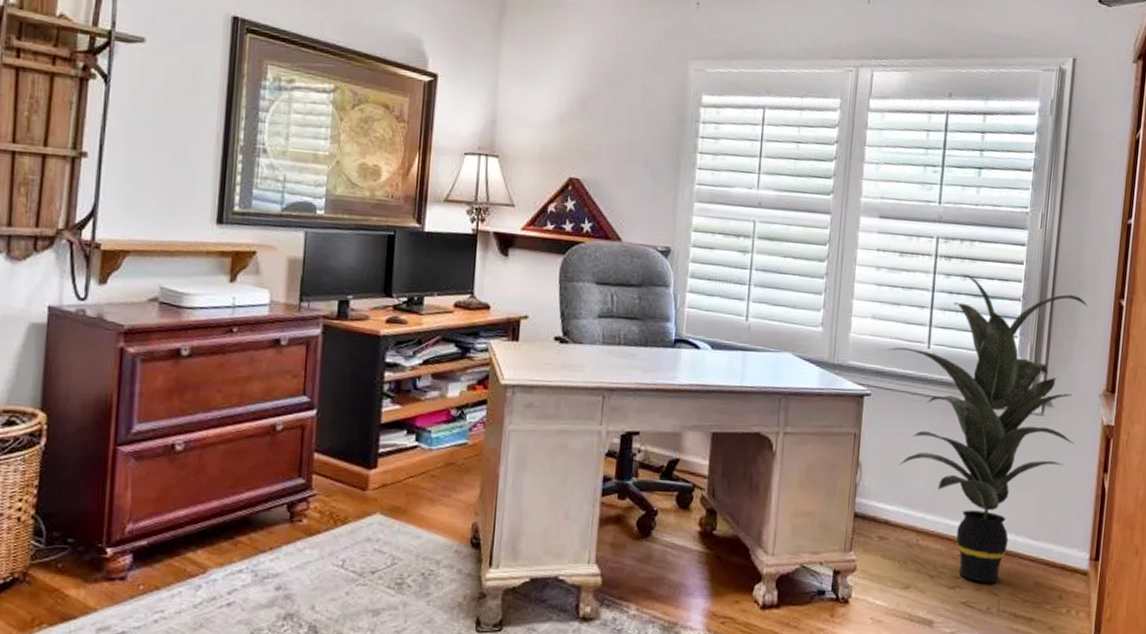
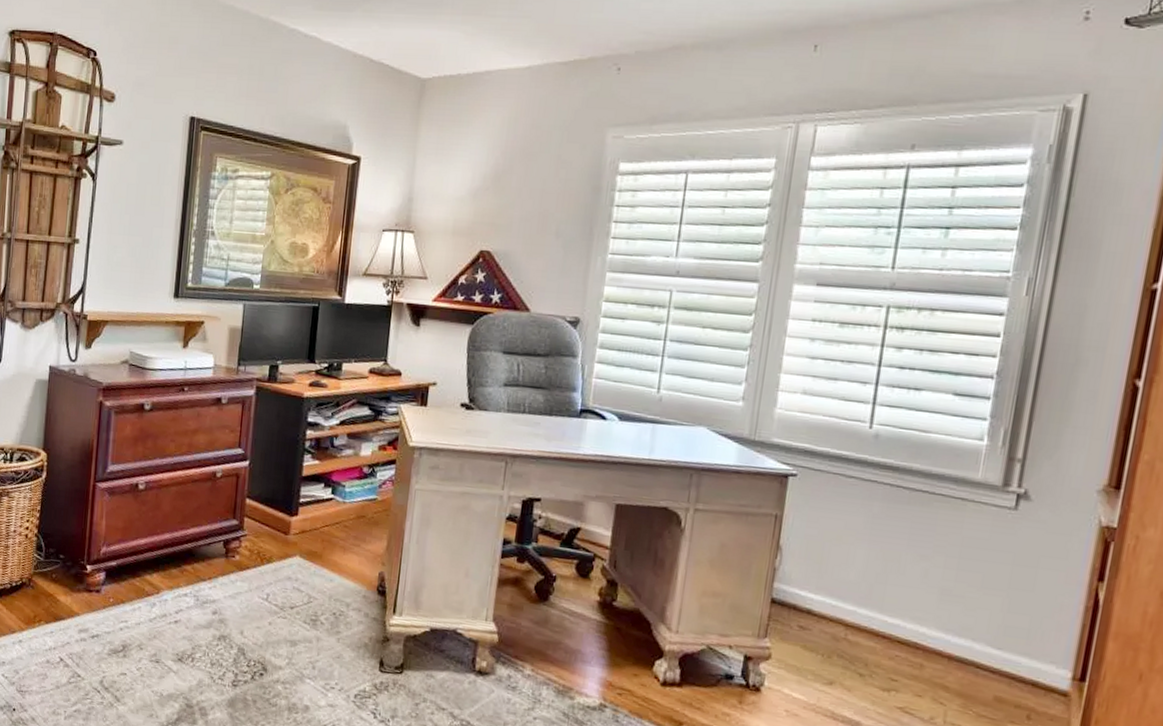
indoor plant: present [887,273,1088,583] -> none [819,346,1087,691]

